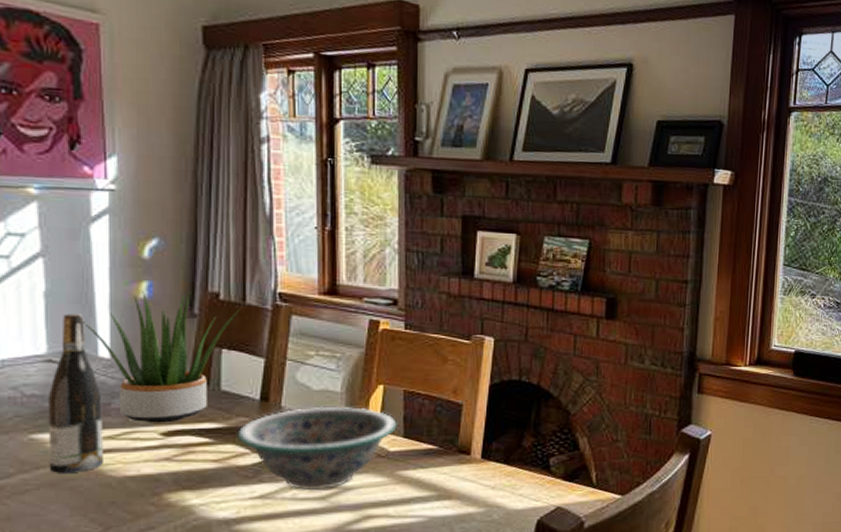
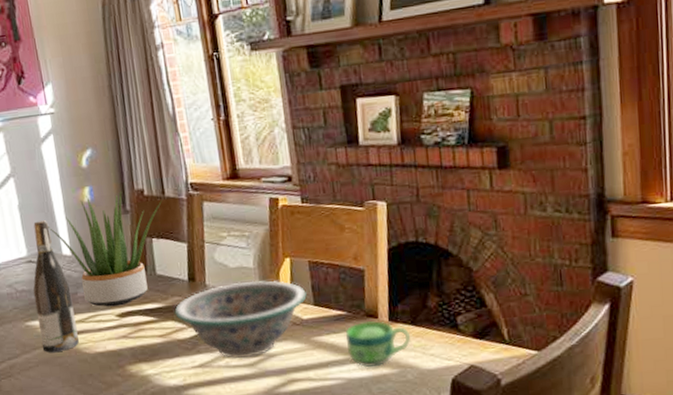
cup: none [433,458,502,506] -> present [345,321,412,368]

